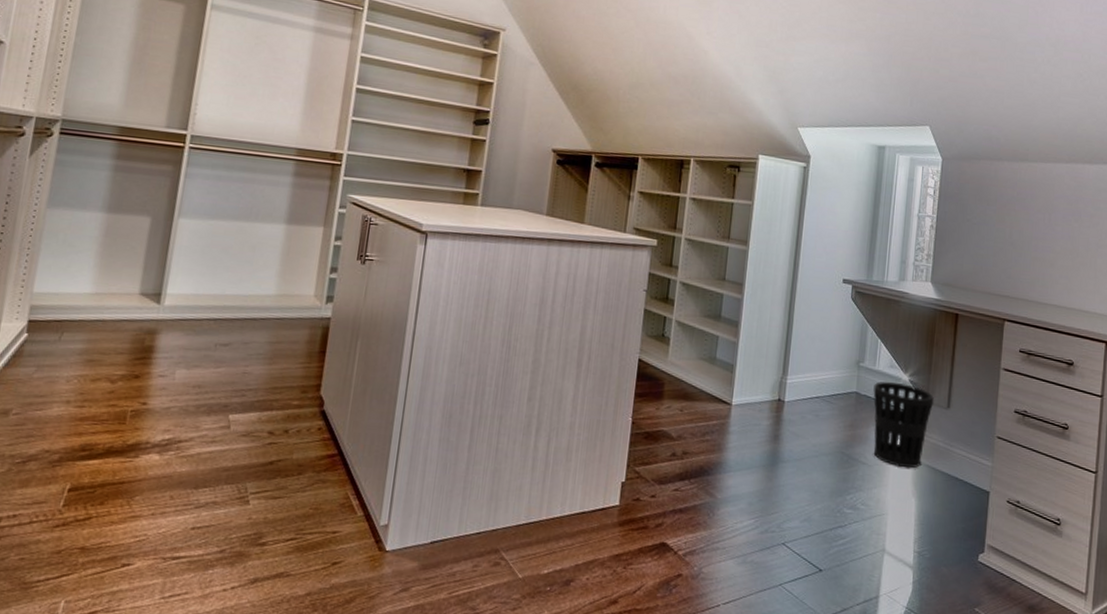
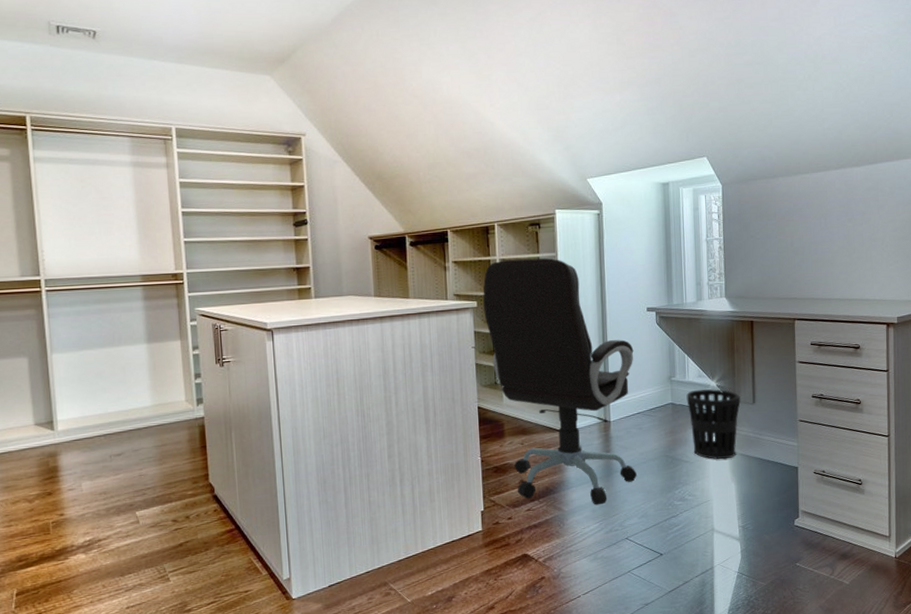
office chair: none [663,199,822,498] -> present [483,257,637,505]

